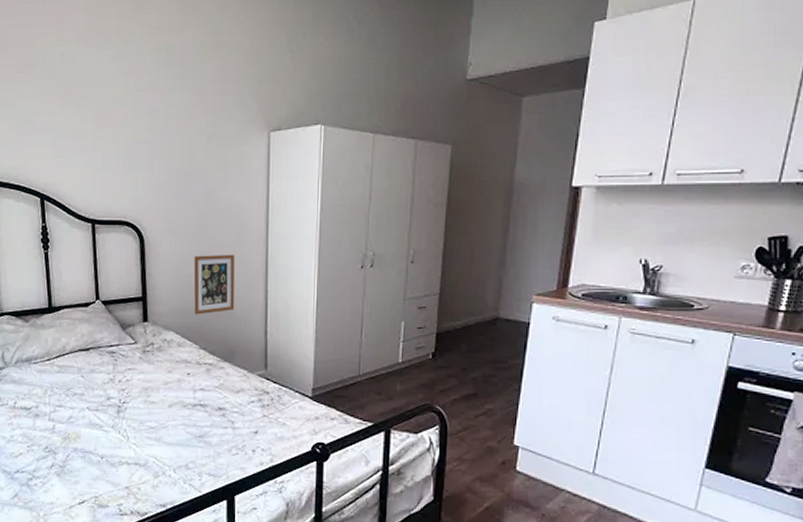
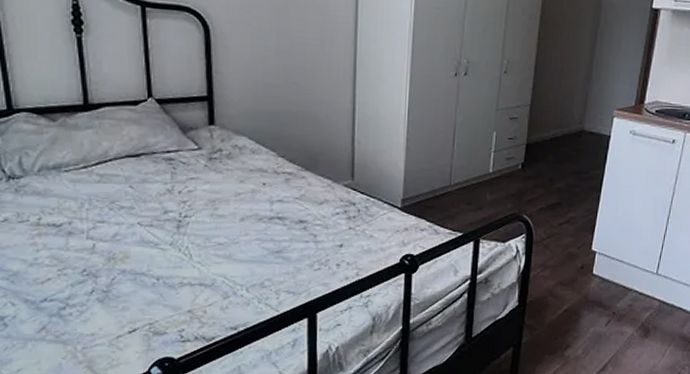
picture frame: present [193,254,235,315] -> none [270,52,319,119]

